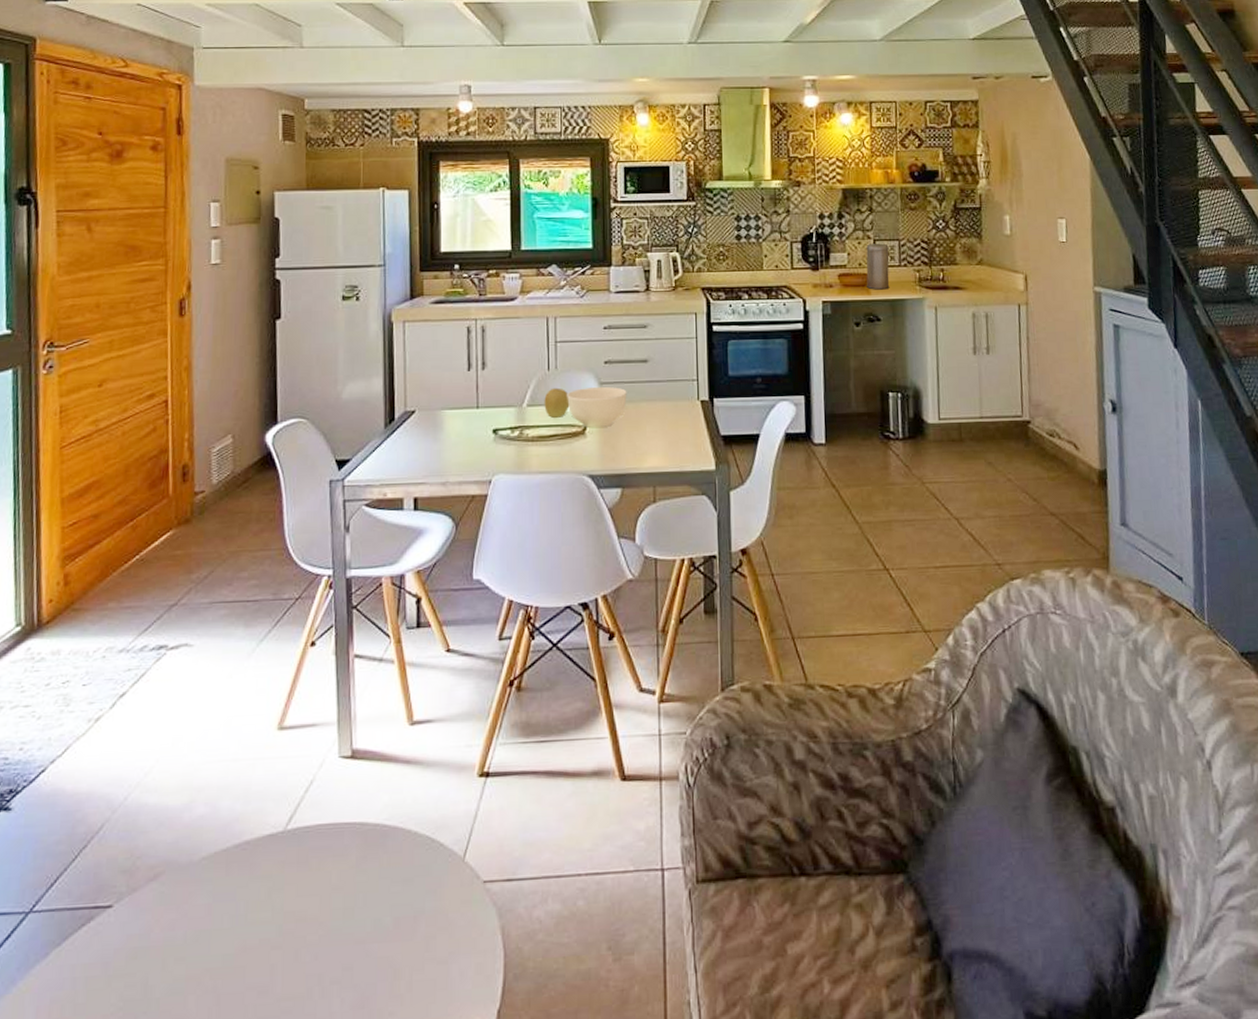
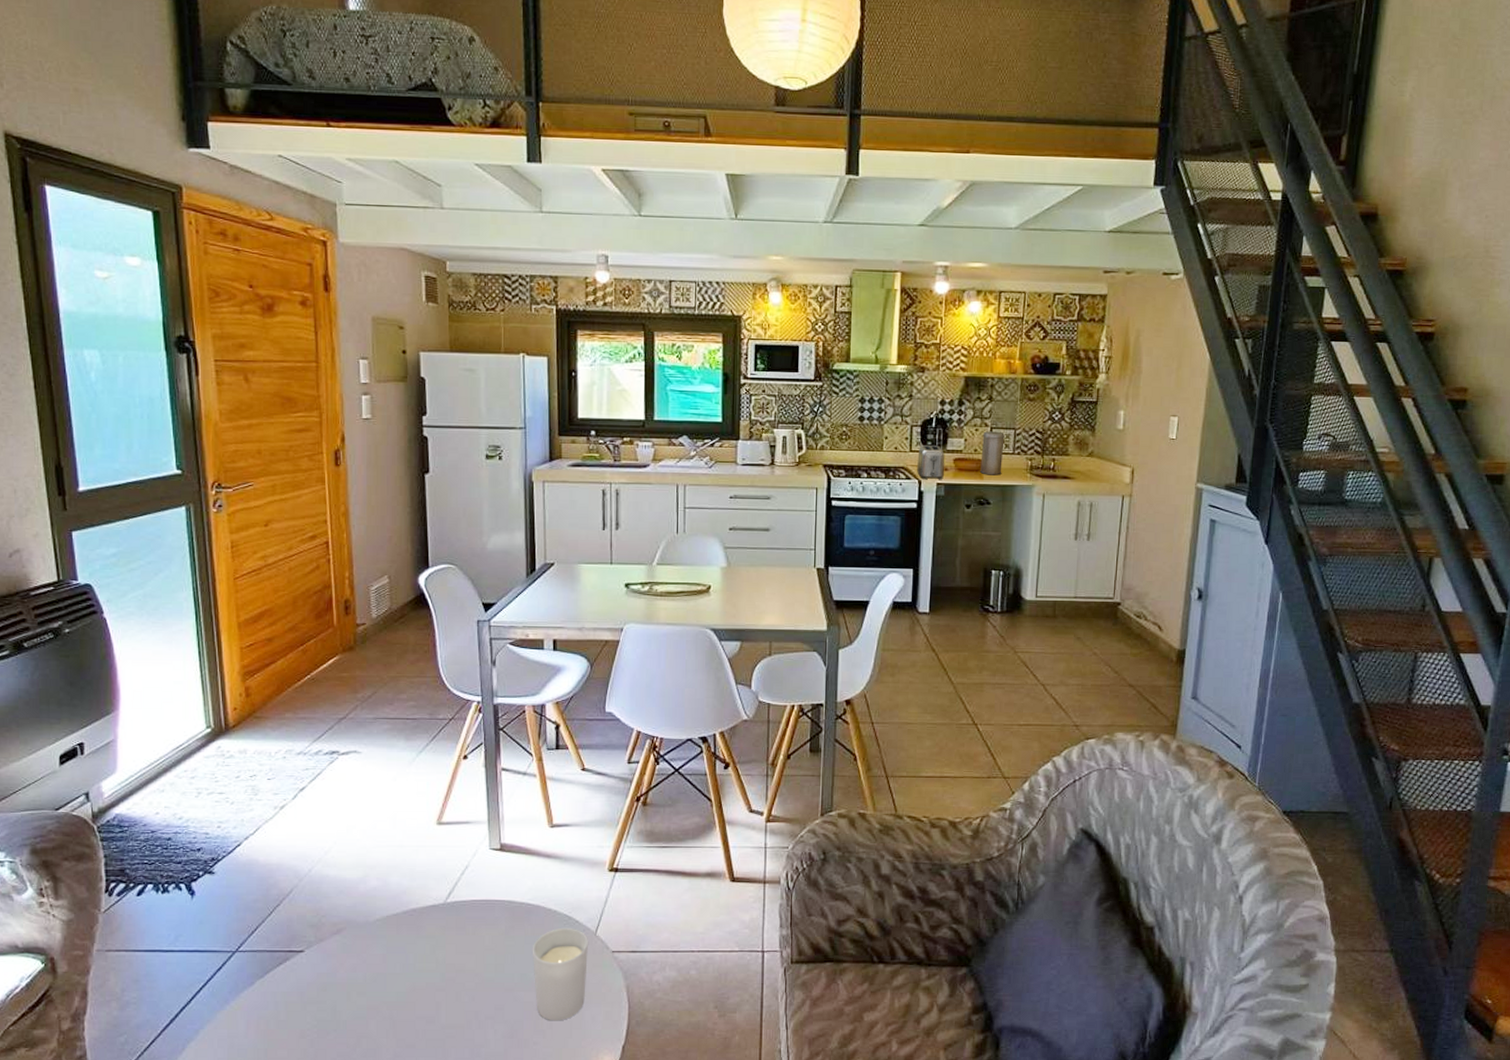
candle holder: none [387,853,456,982] -> present [532,927,589,1021]
fruit: present [544,387,570,418] -> none [672,549,696,576]
bowl: present [567,387,627,429] -> none [694,551,749,588]
toaster: none [799,261,829,298] -> present [916,444,944,480]

